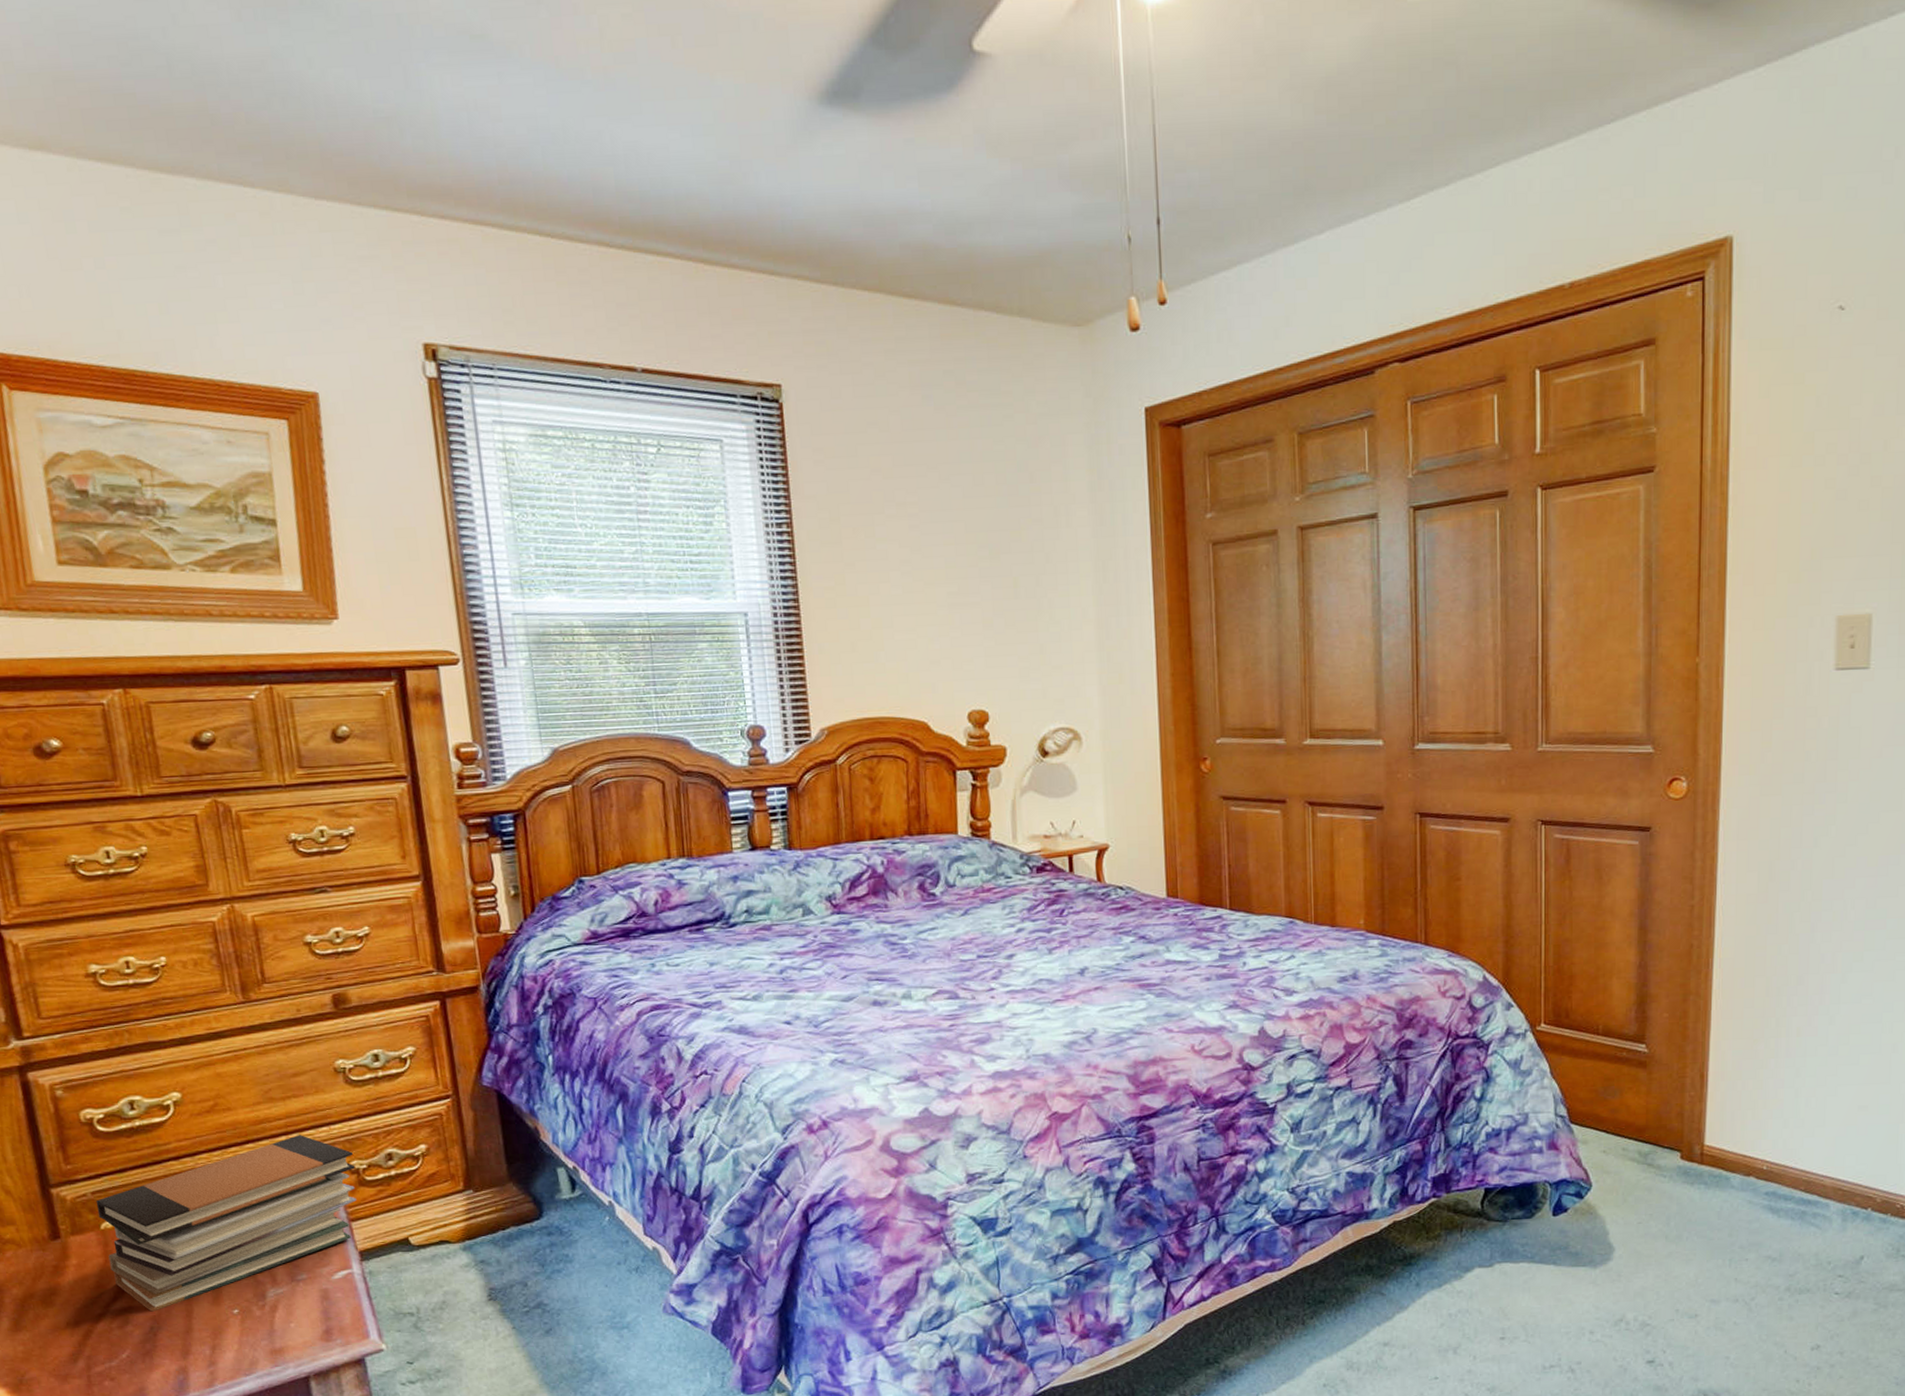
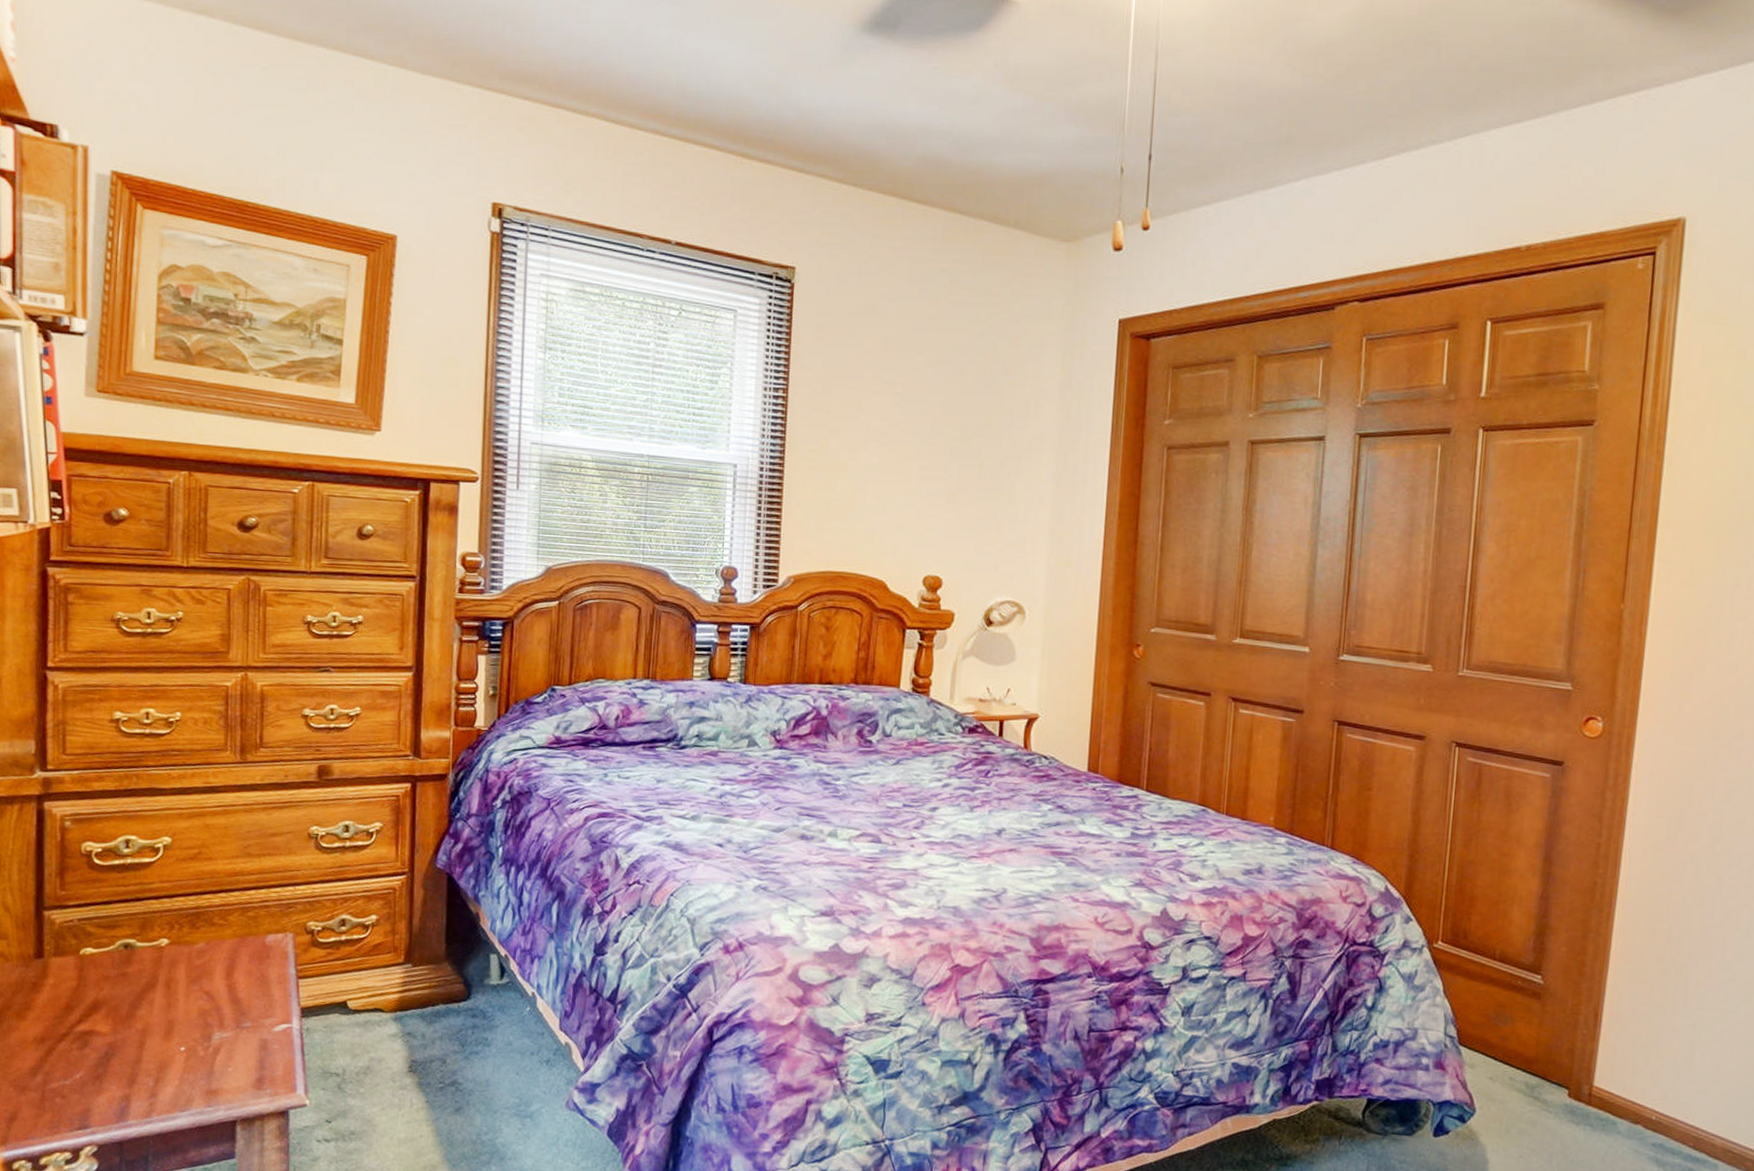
book stack: present [95,1135,357,1312] -> none [80,891,312,1039]

